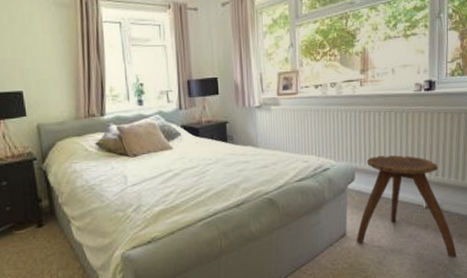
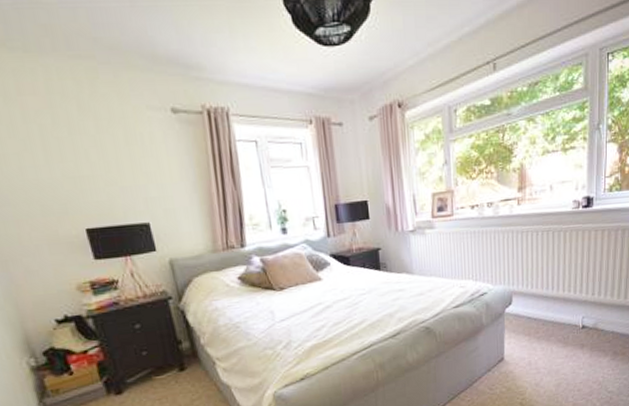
stool: present [356,155,457,258] -> none [513,276,611,375]

